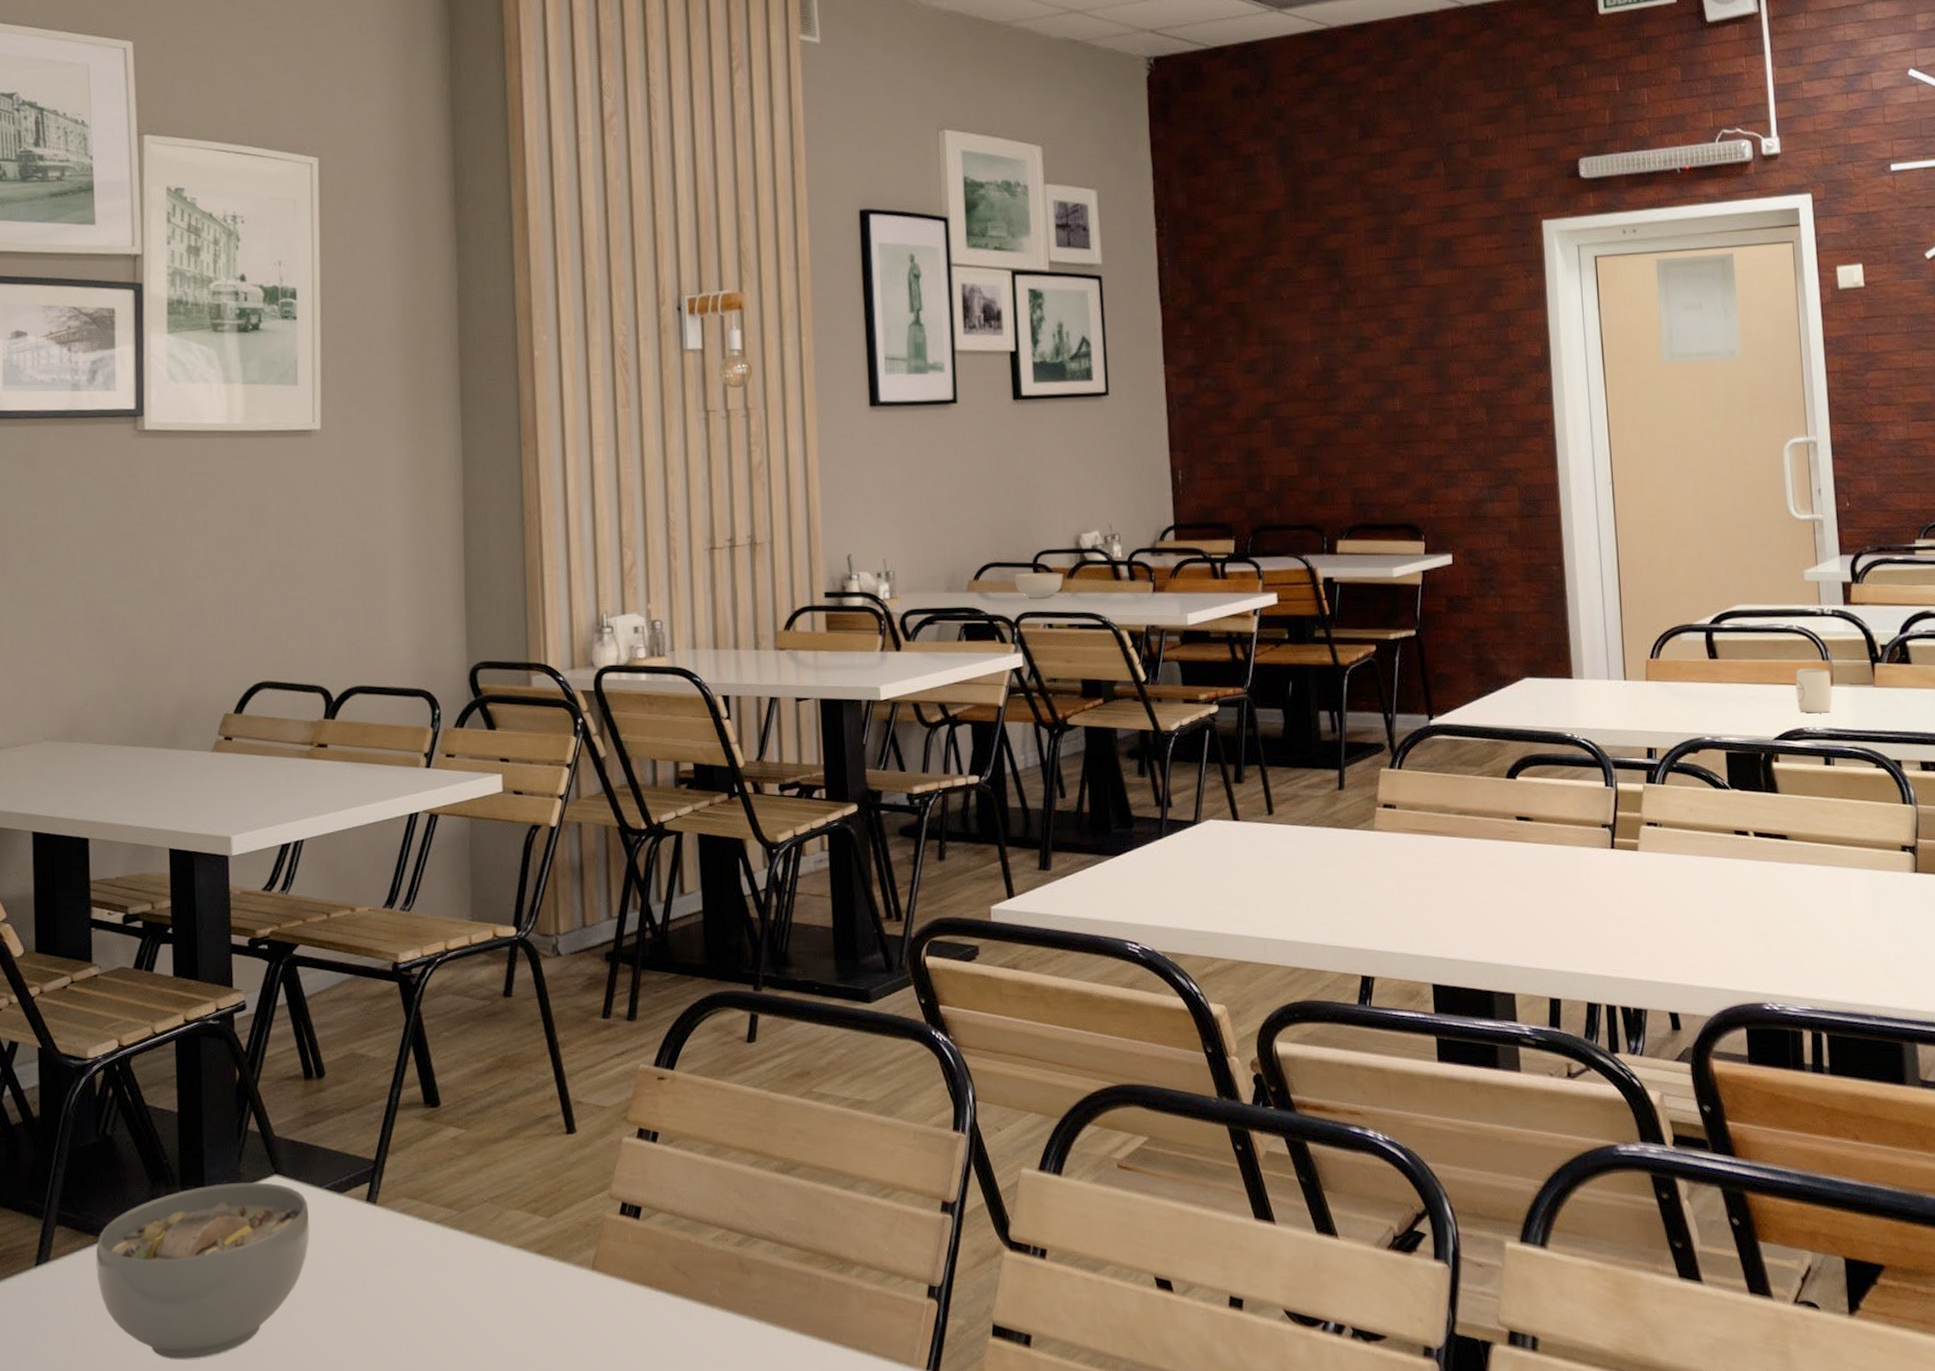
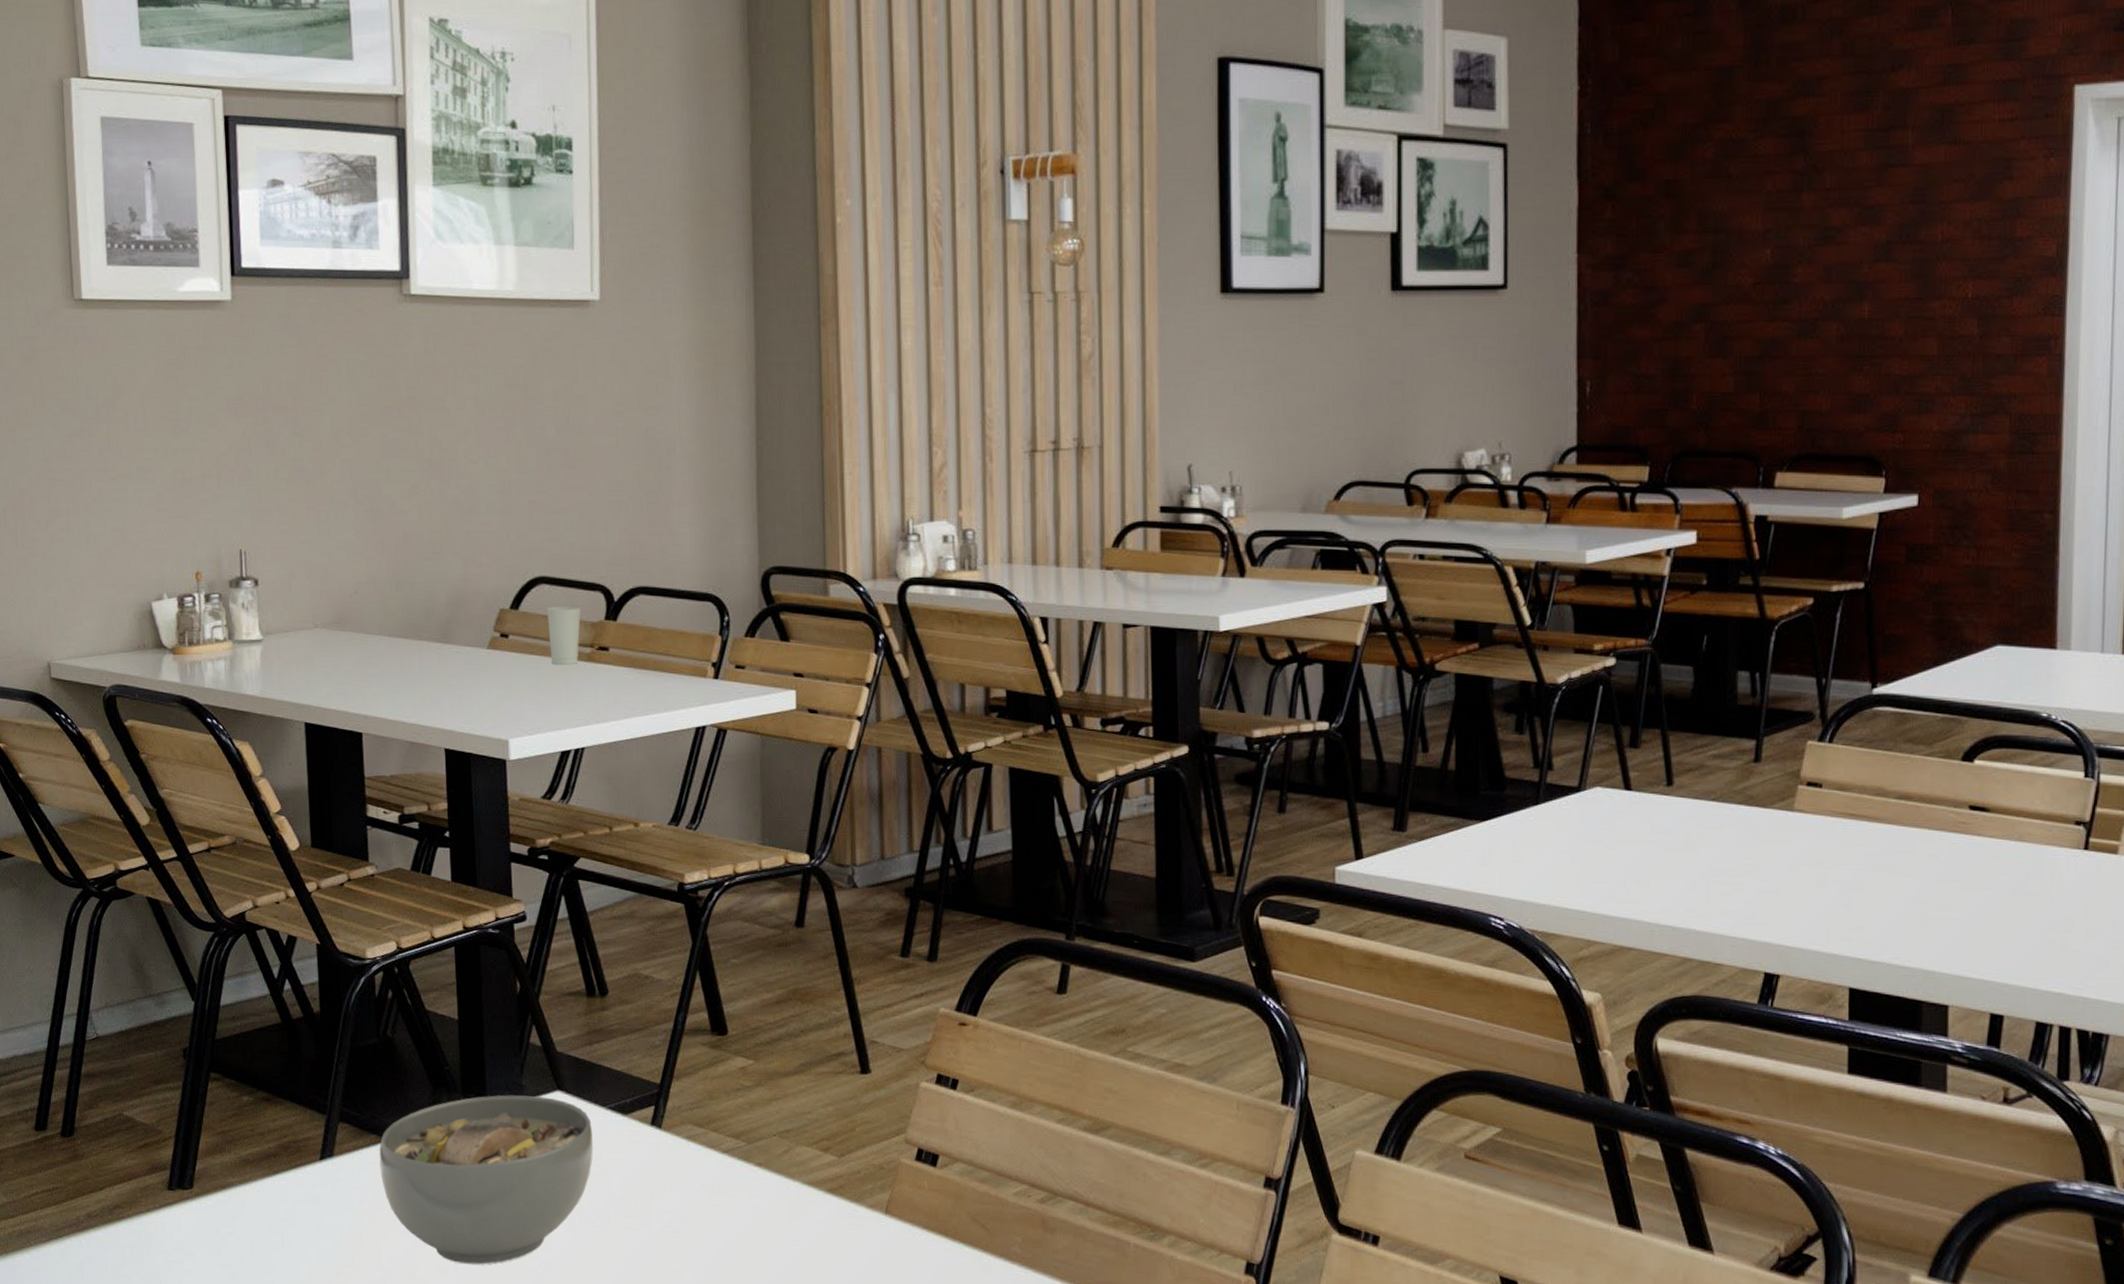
cup: none [269,707,302,763] -> present [547,606,582,665]
bowl: present [1014,572,1064,599] -> none [1382,495,1441,525]

